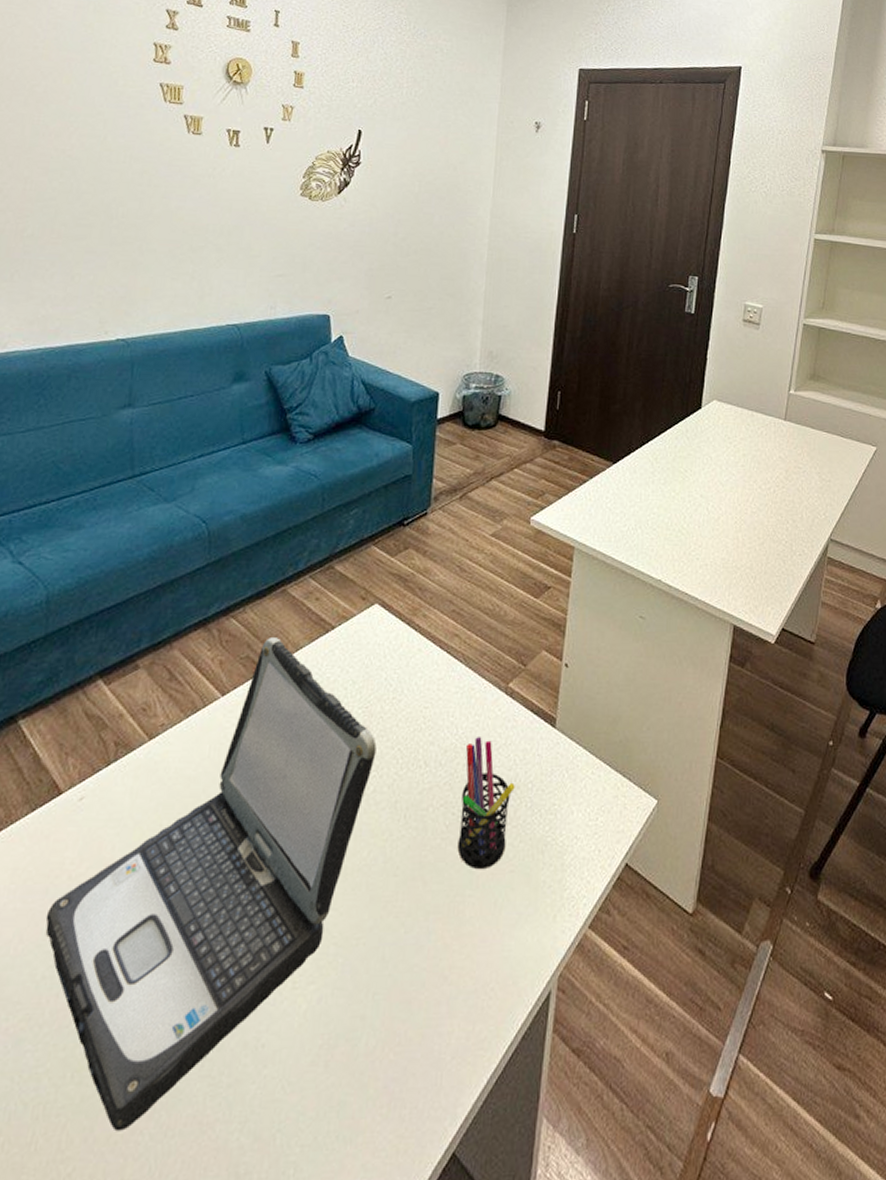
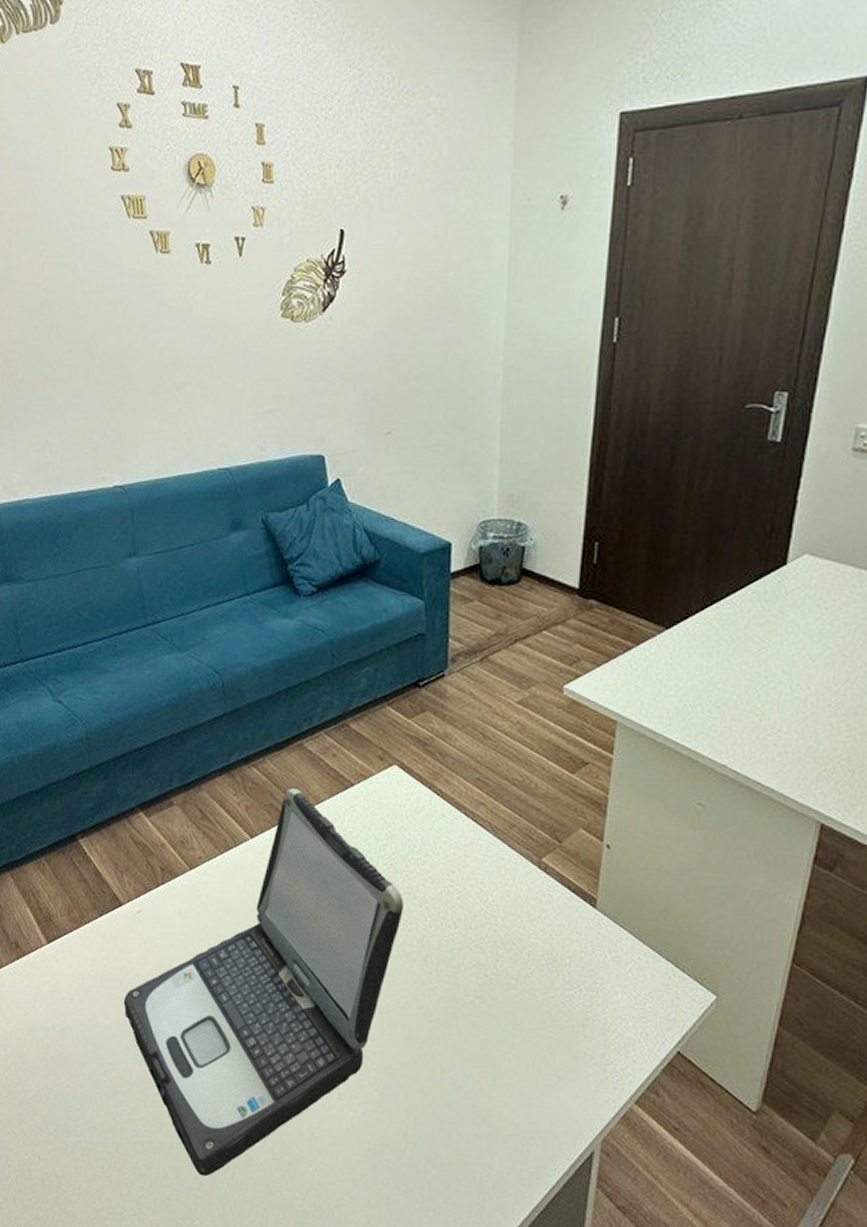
pen holder: present [457,737,515,870] -> none [491,906,551,1031]

